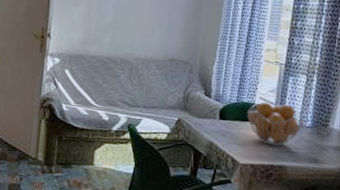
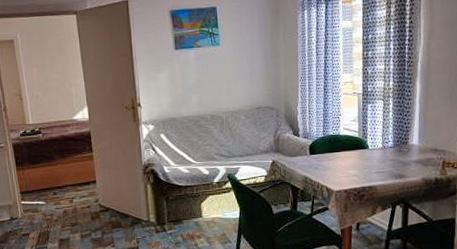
fruit basket: present [246,102,305,146] -> none [334,130,387,170]

